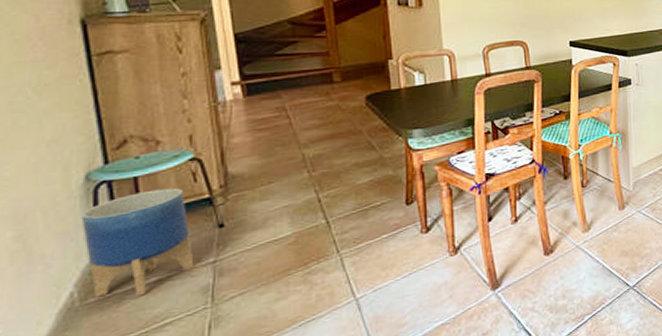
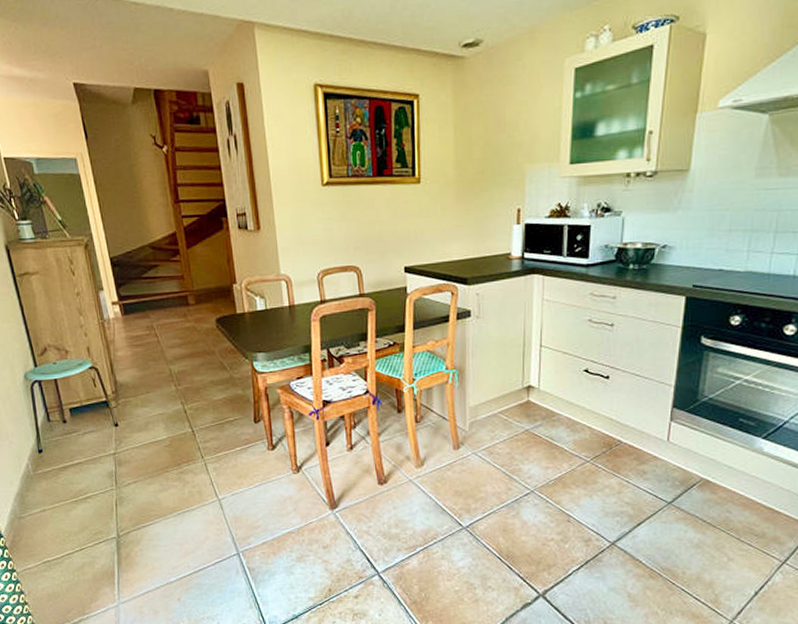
planter: present [81,187,194,297] -> none [25,390,101,473]

